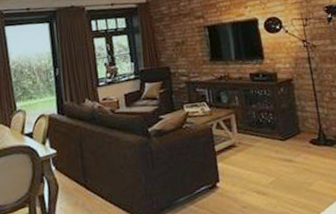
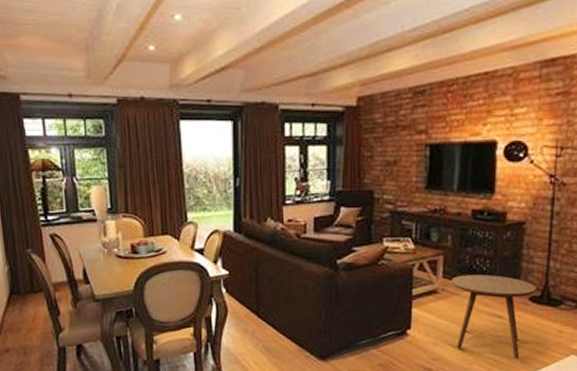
side table: none [245,125,314,197] -> present [451,275,537,359]

